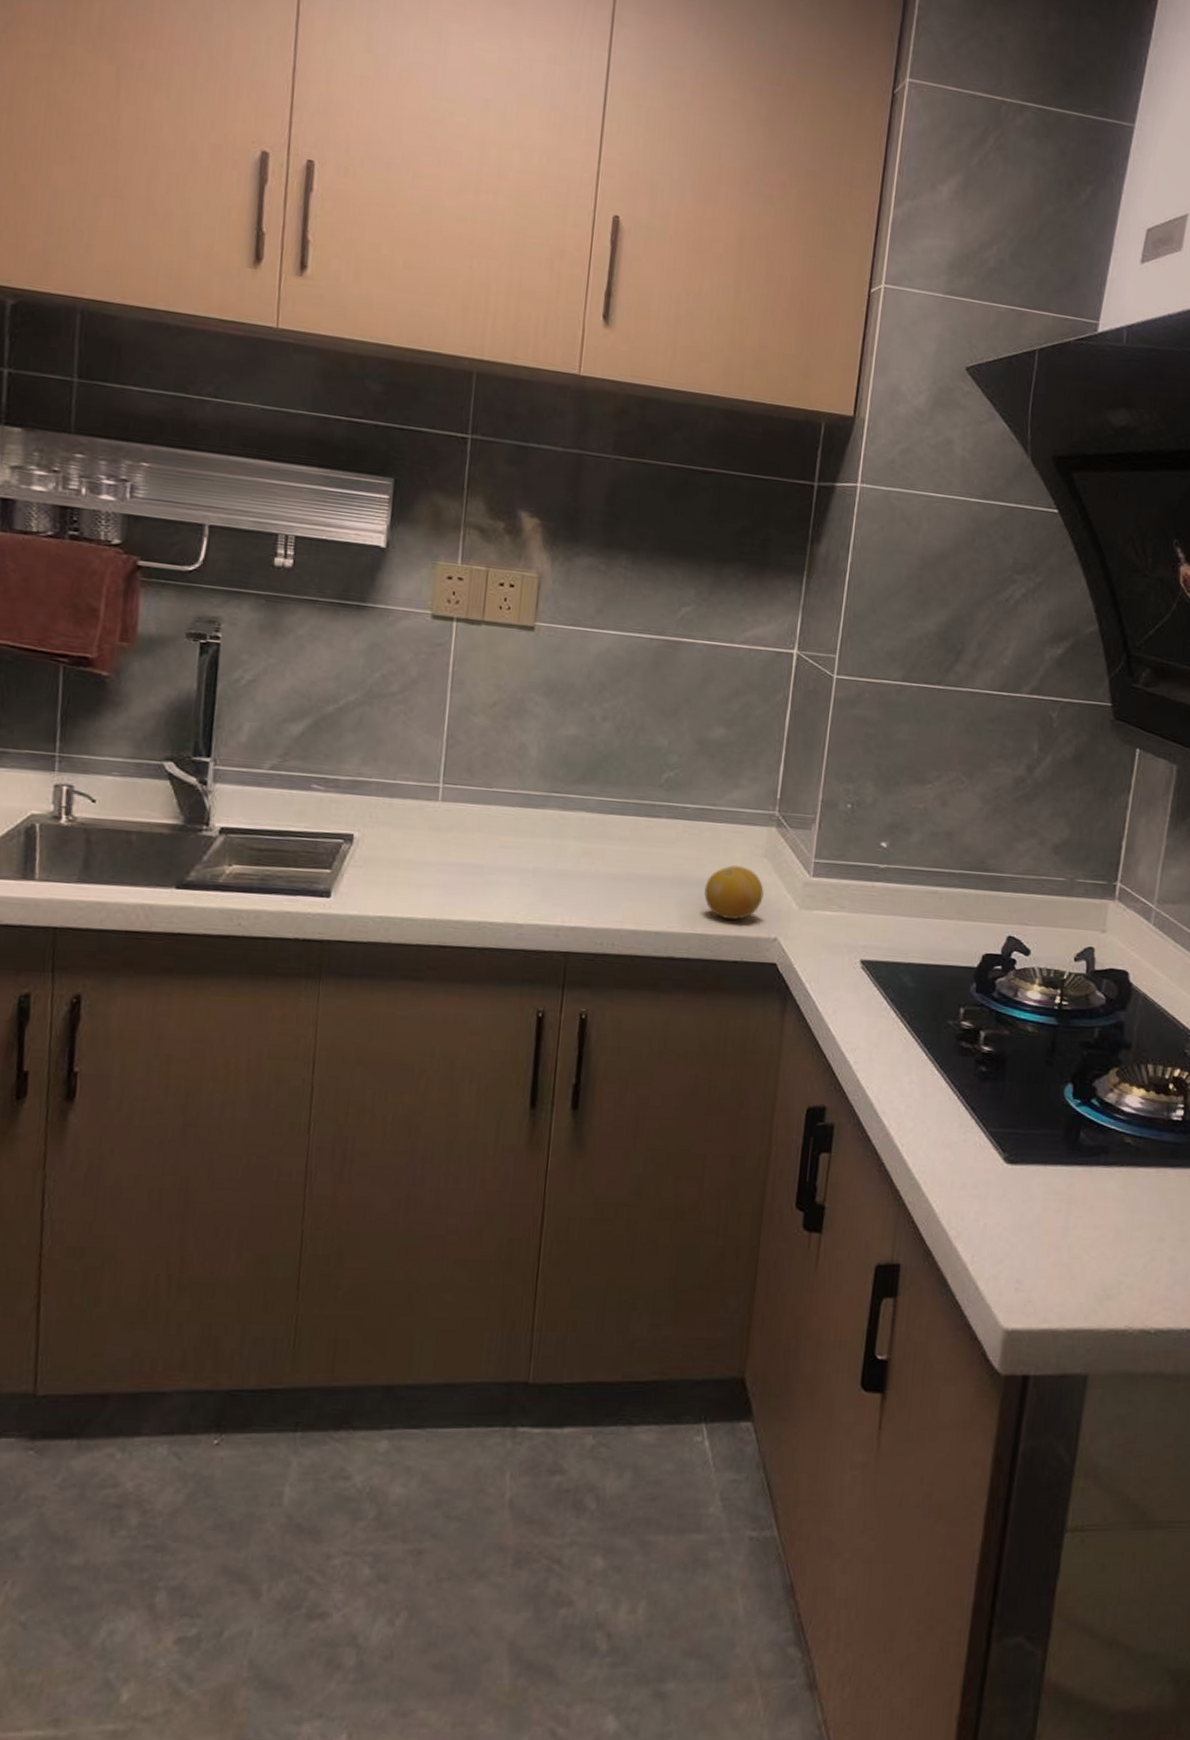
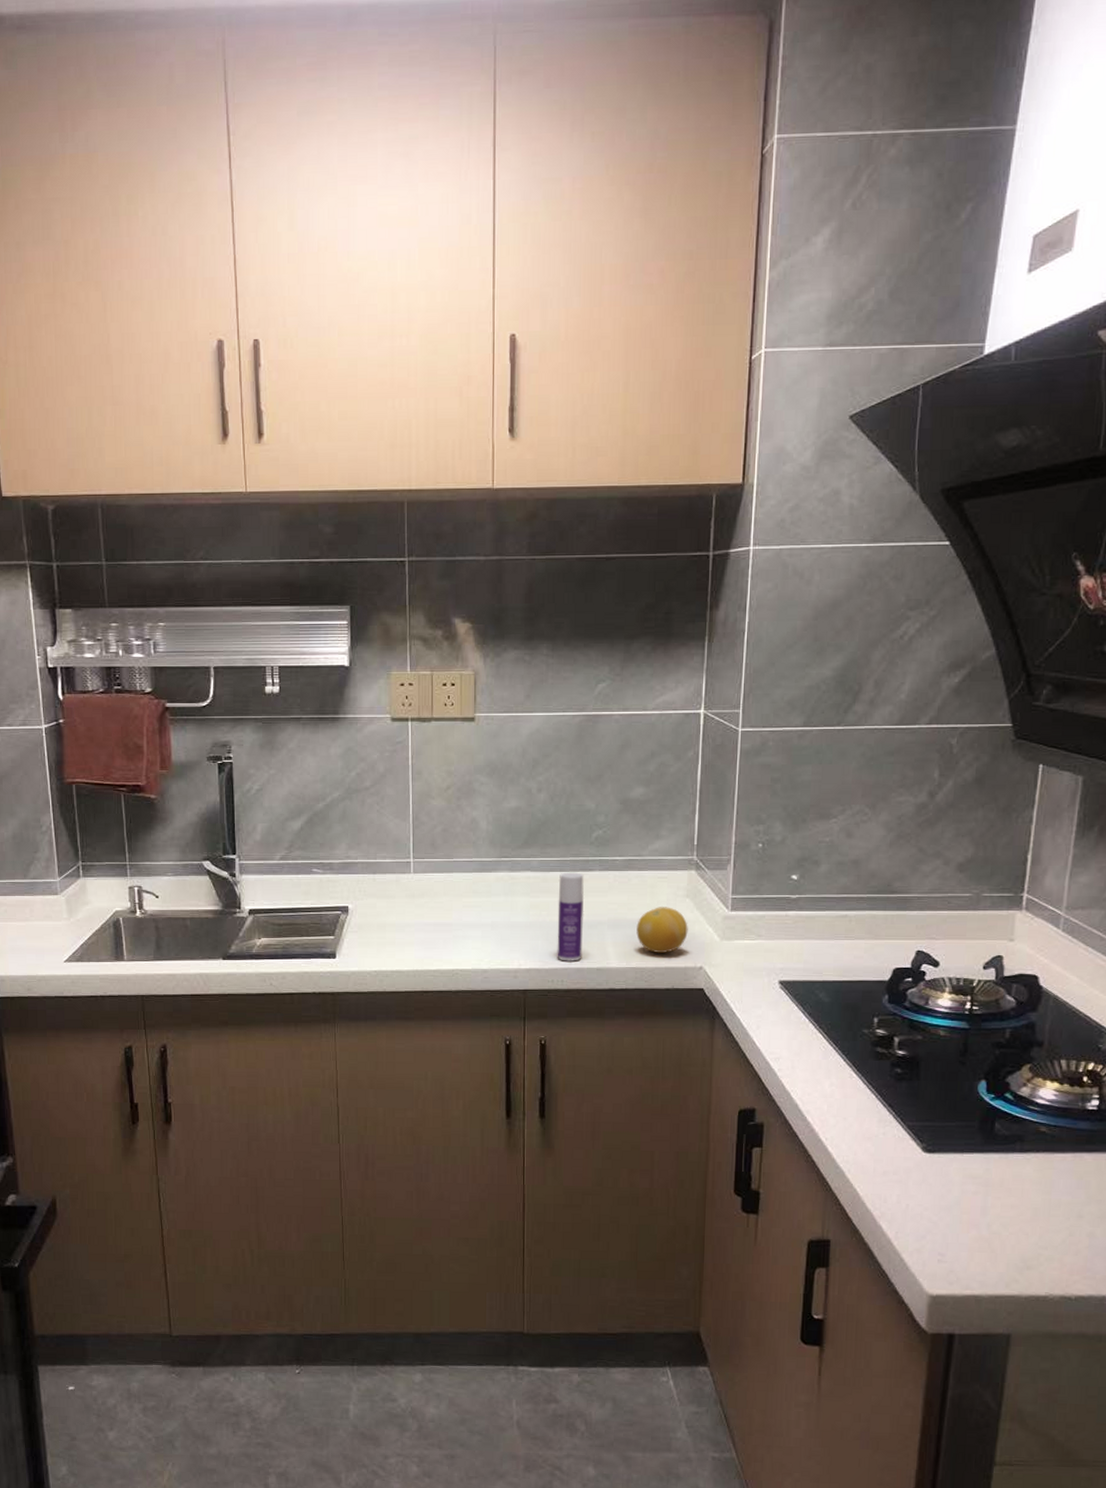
bottle: none [609,816,649,922] -> present [557,872,585,962]

